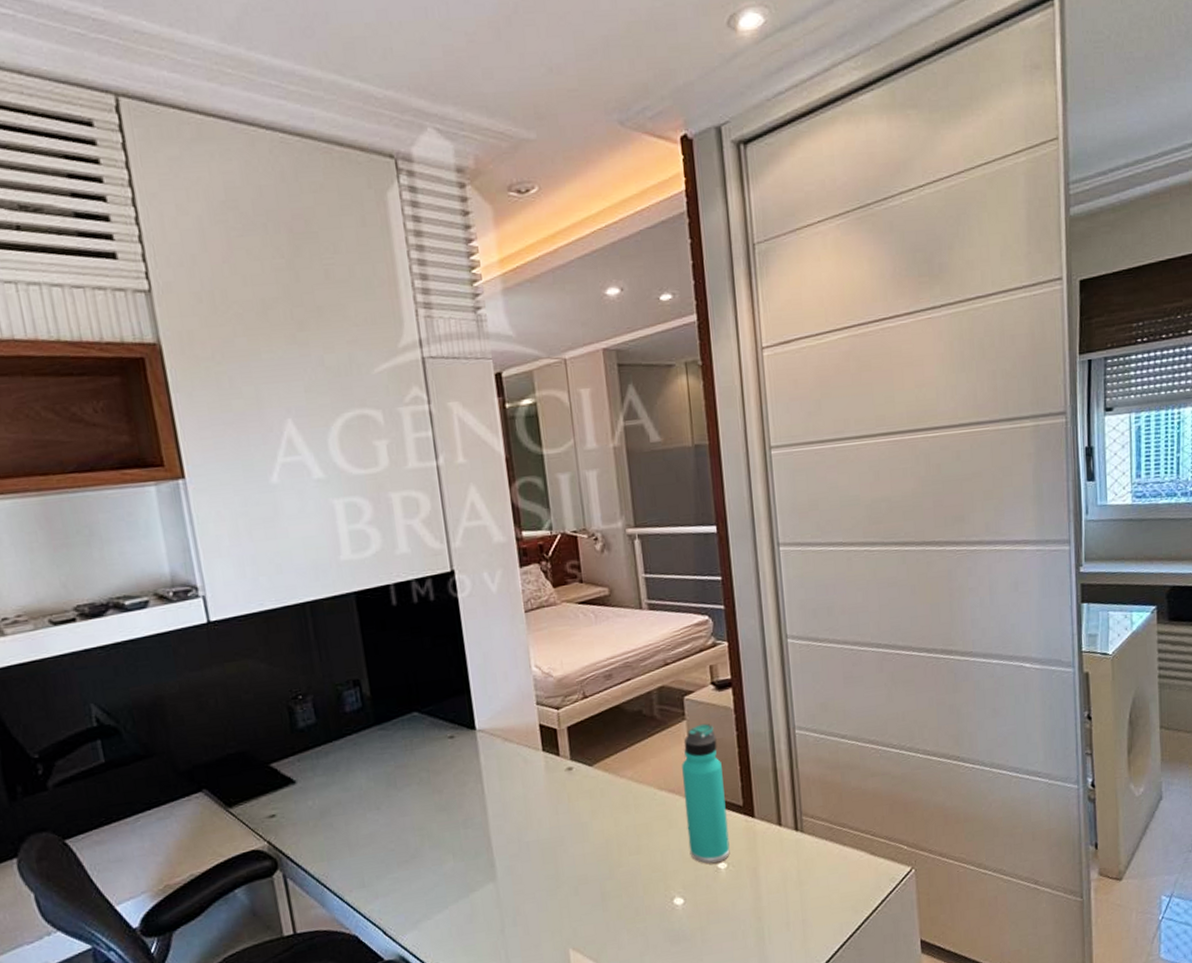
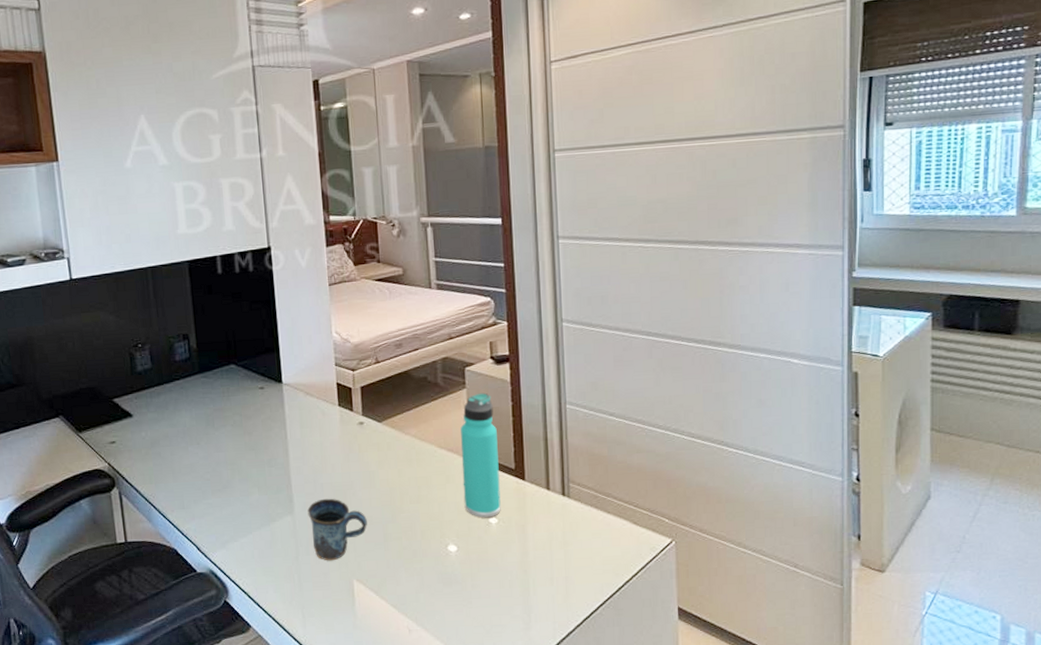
mug: none [512,858,582,931] -> present [307,498,367,561]

